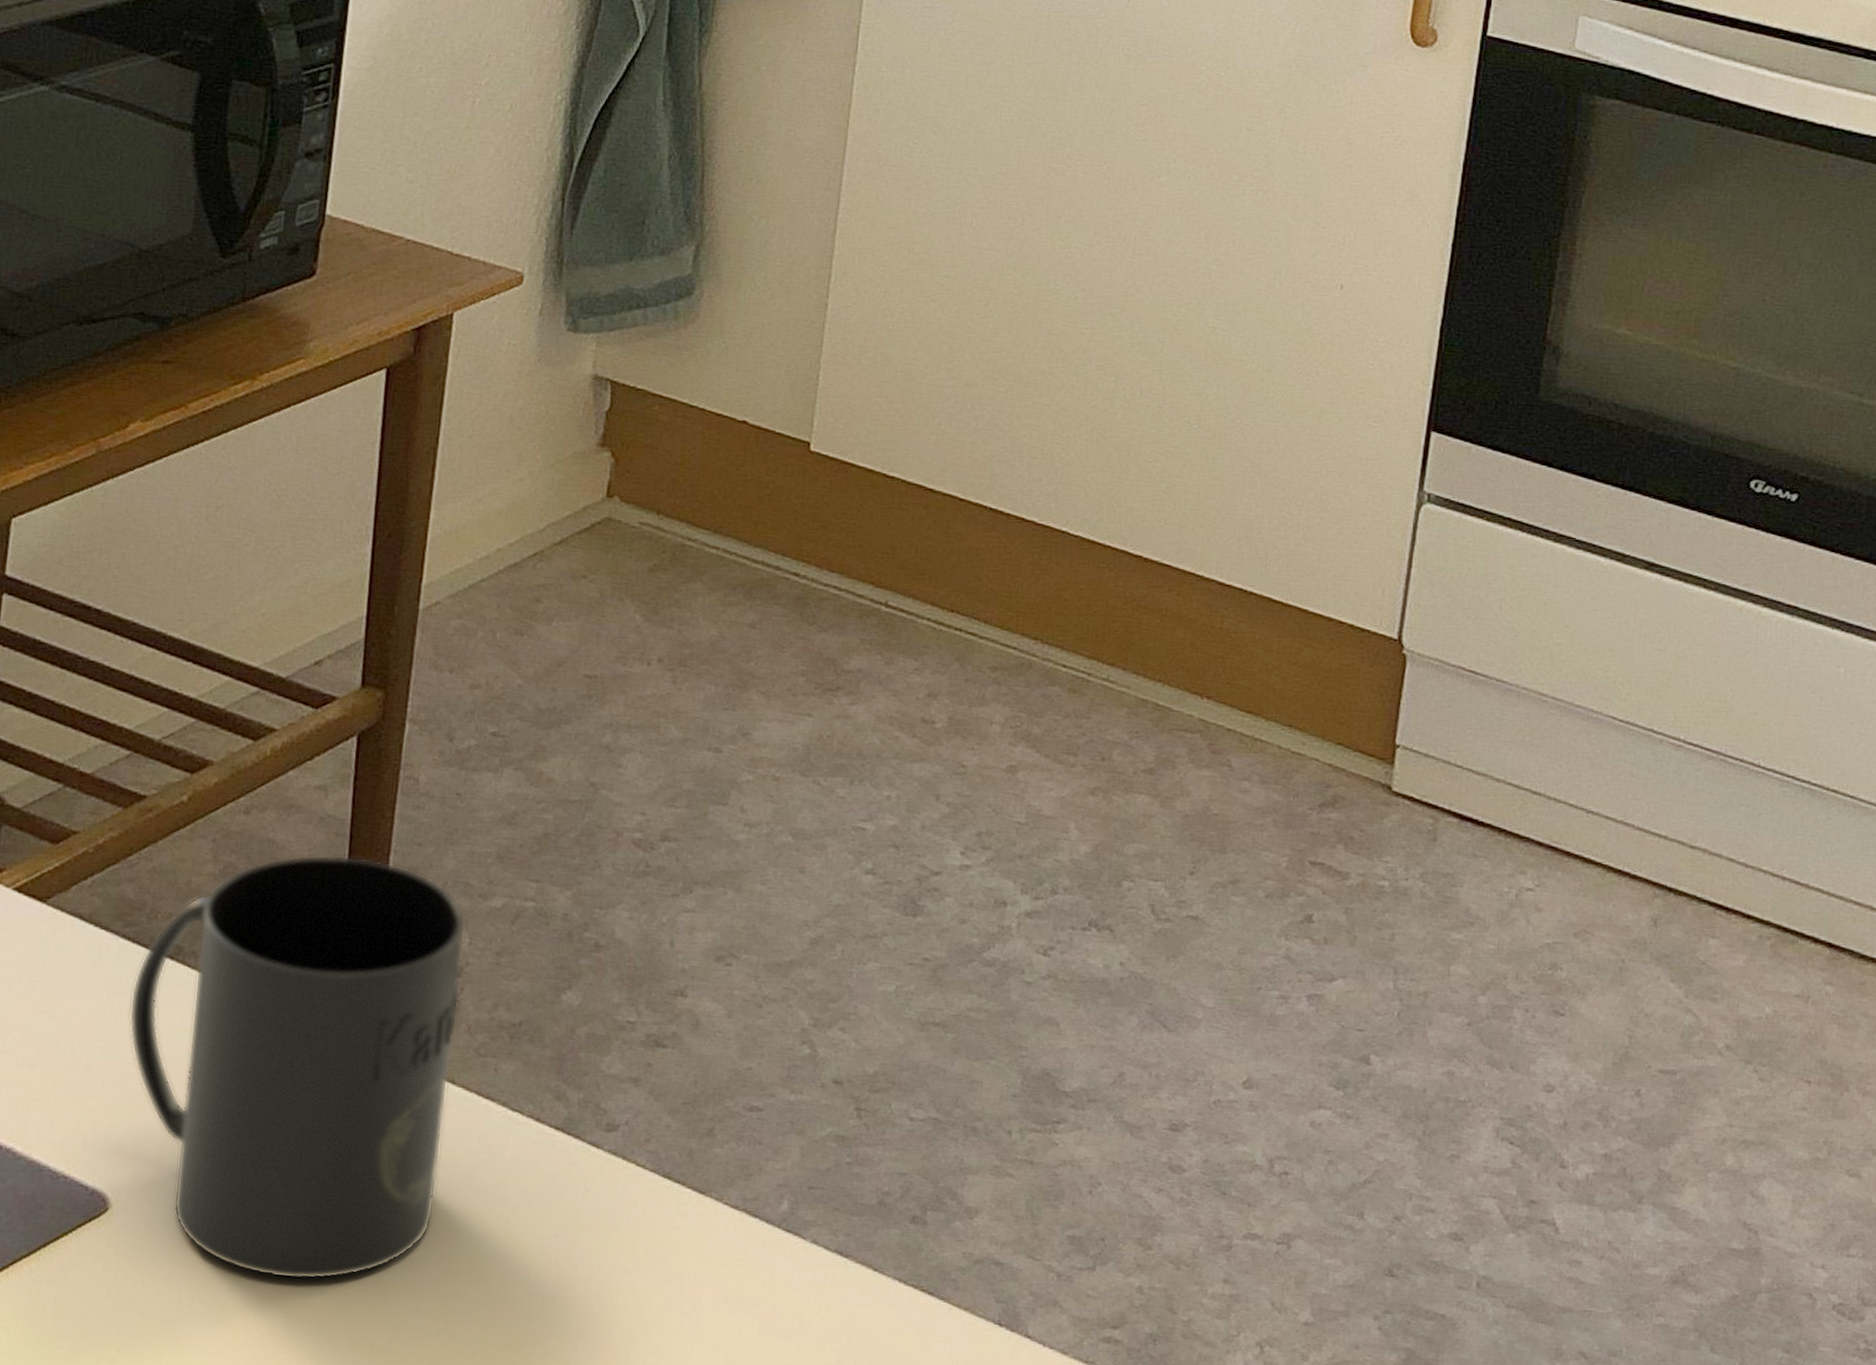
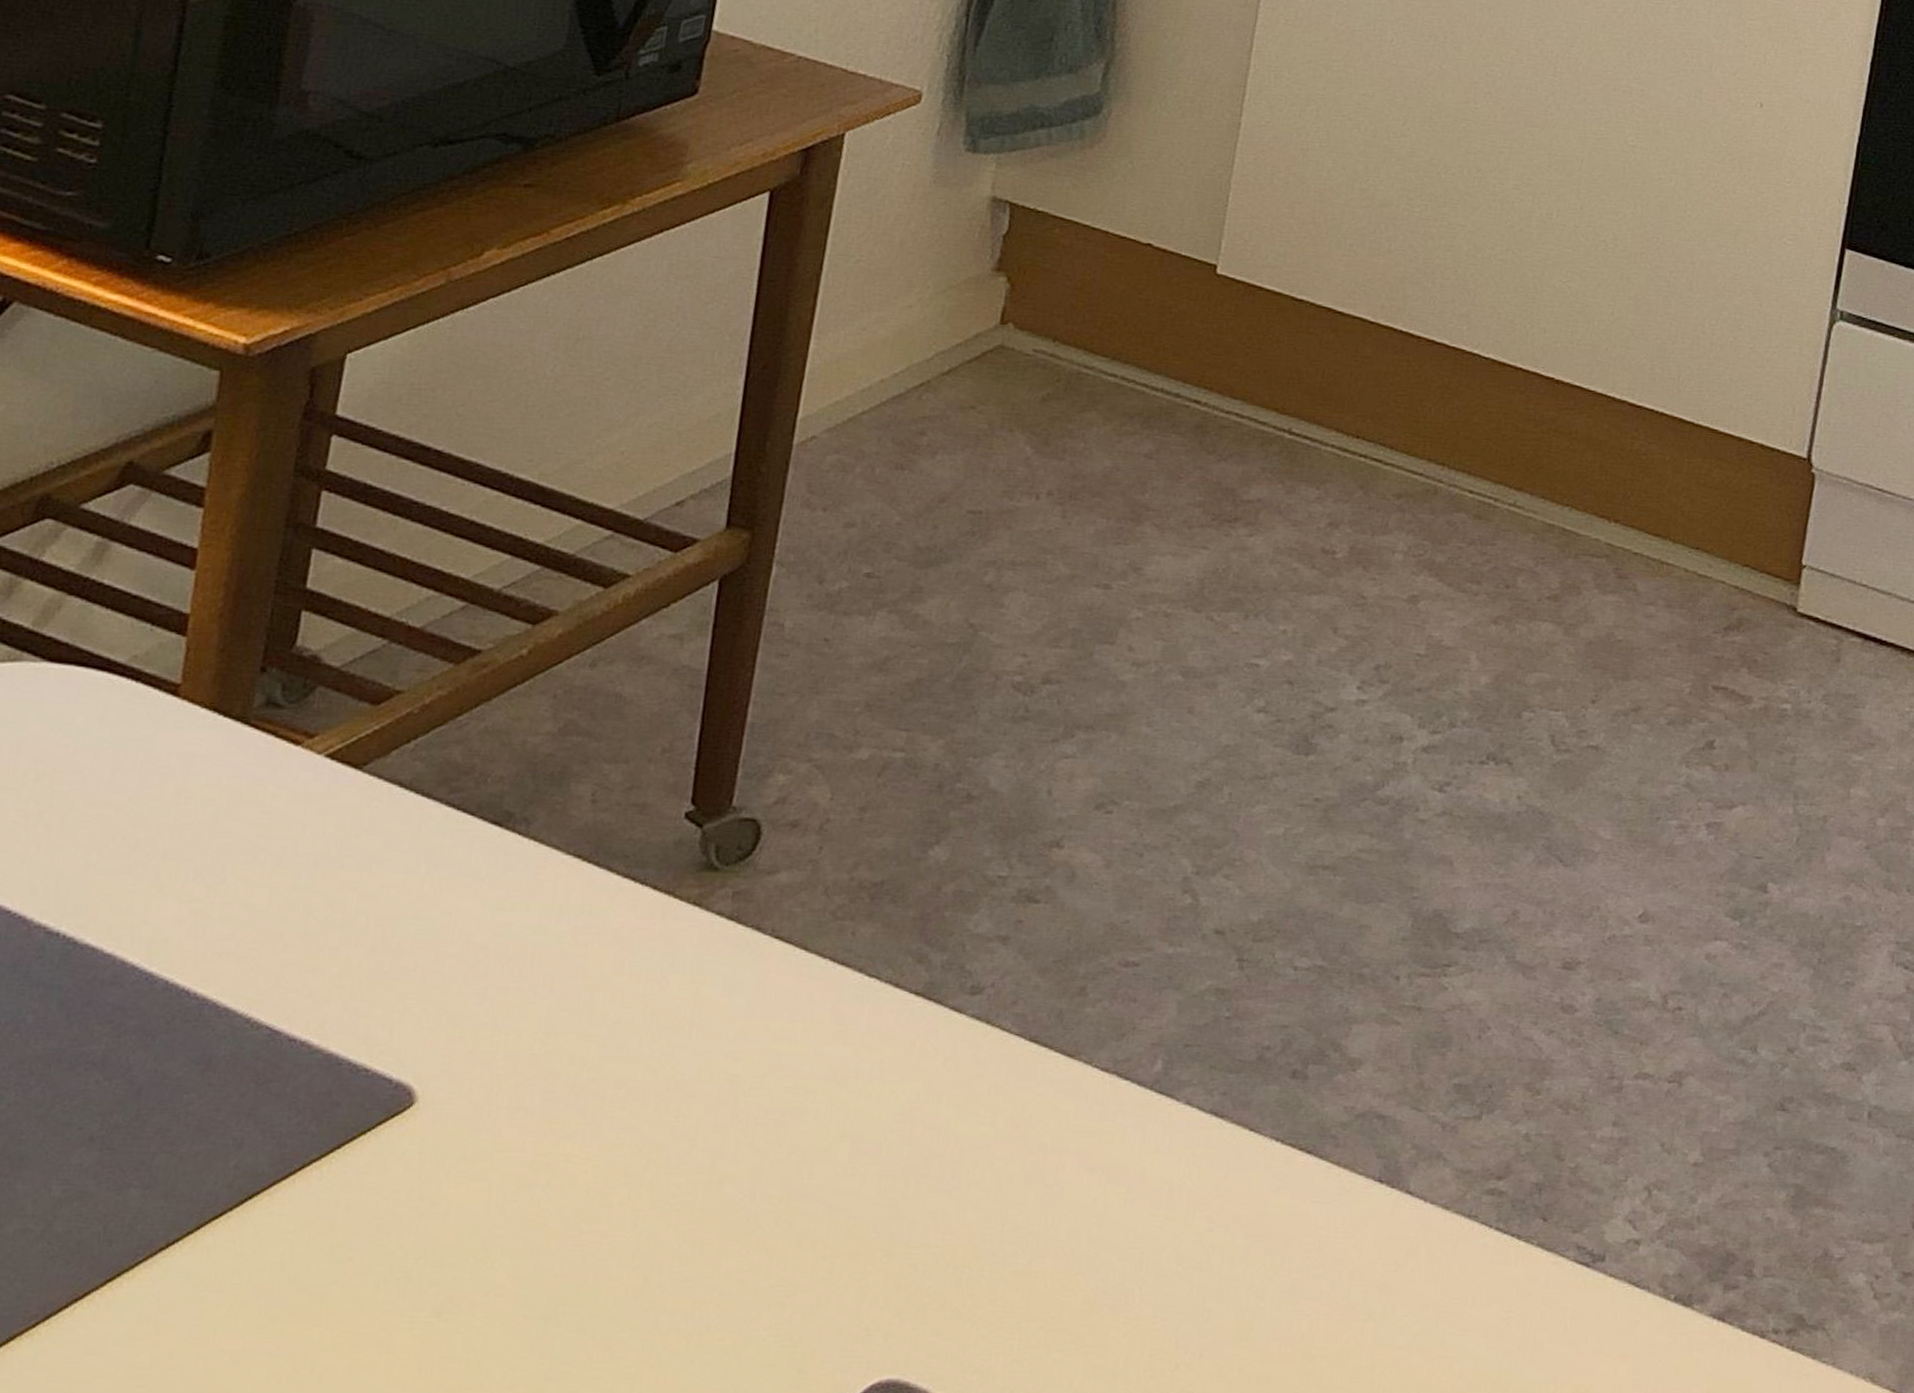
mug: present [129,854,466,1280] -> none [448,708,829,1171]

